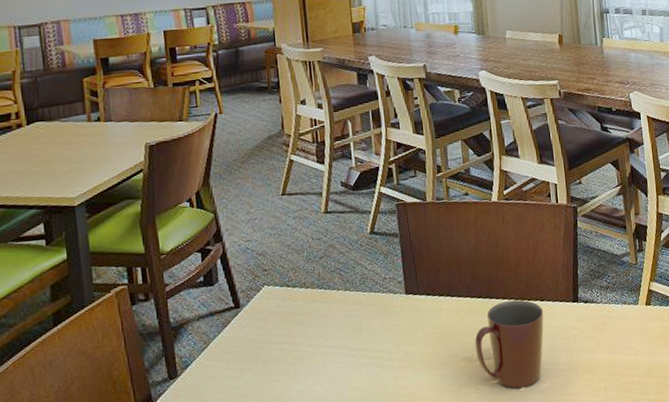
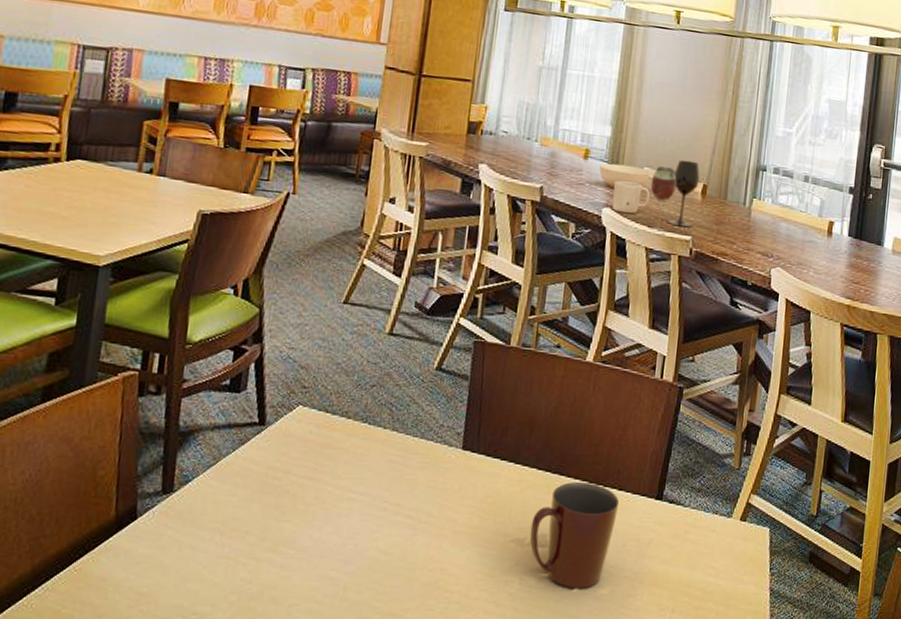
bowl: none [468,31,513,54] -> present [599,163,651,189]
mug: none [484,45,517,73] -> present [612,180,651,214]
wineglass: none [514,26,537,84] -> present [647,166,677,235]
wineglass: none [532,17,557,75] -> present [667,160,700,228]

